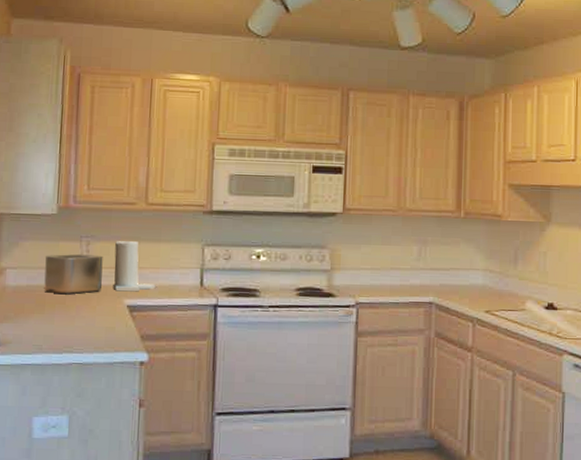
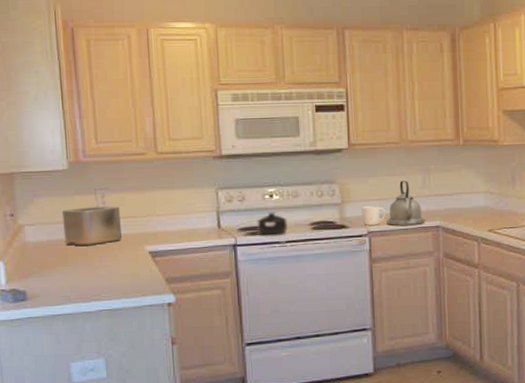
paper towel: present [113,241,156,292] -> none [130,190,175,239]
saucepan: none [240,273,272,300] -> present [257,212,288,237]
mug: none [351,274,376,296] -> present [361,205,386,226]
kettle: none [377,251,418,300] -> present [387,181,425,227]

